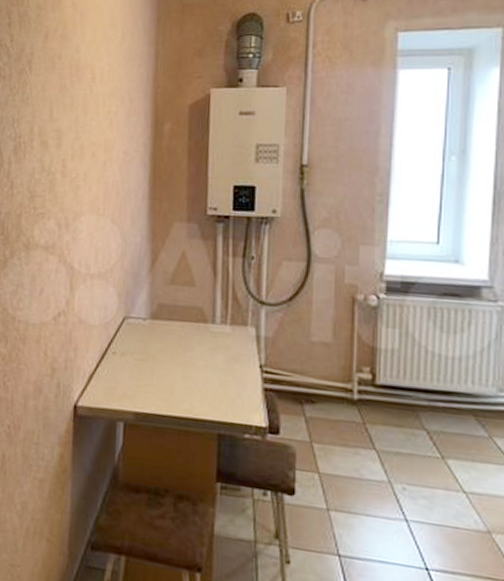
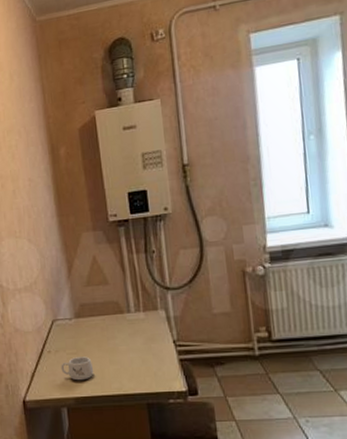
mug: none [124,364,163,394] -> present [61,356,94,381]

